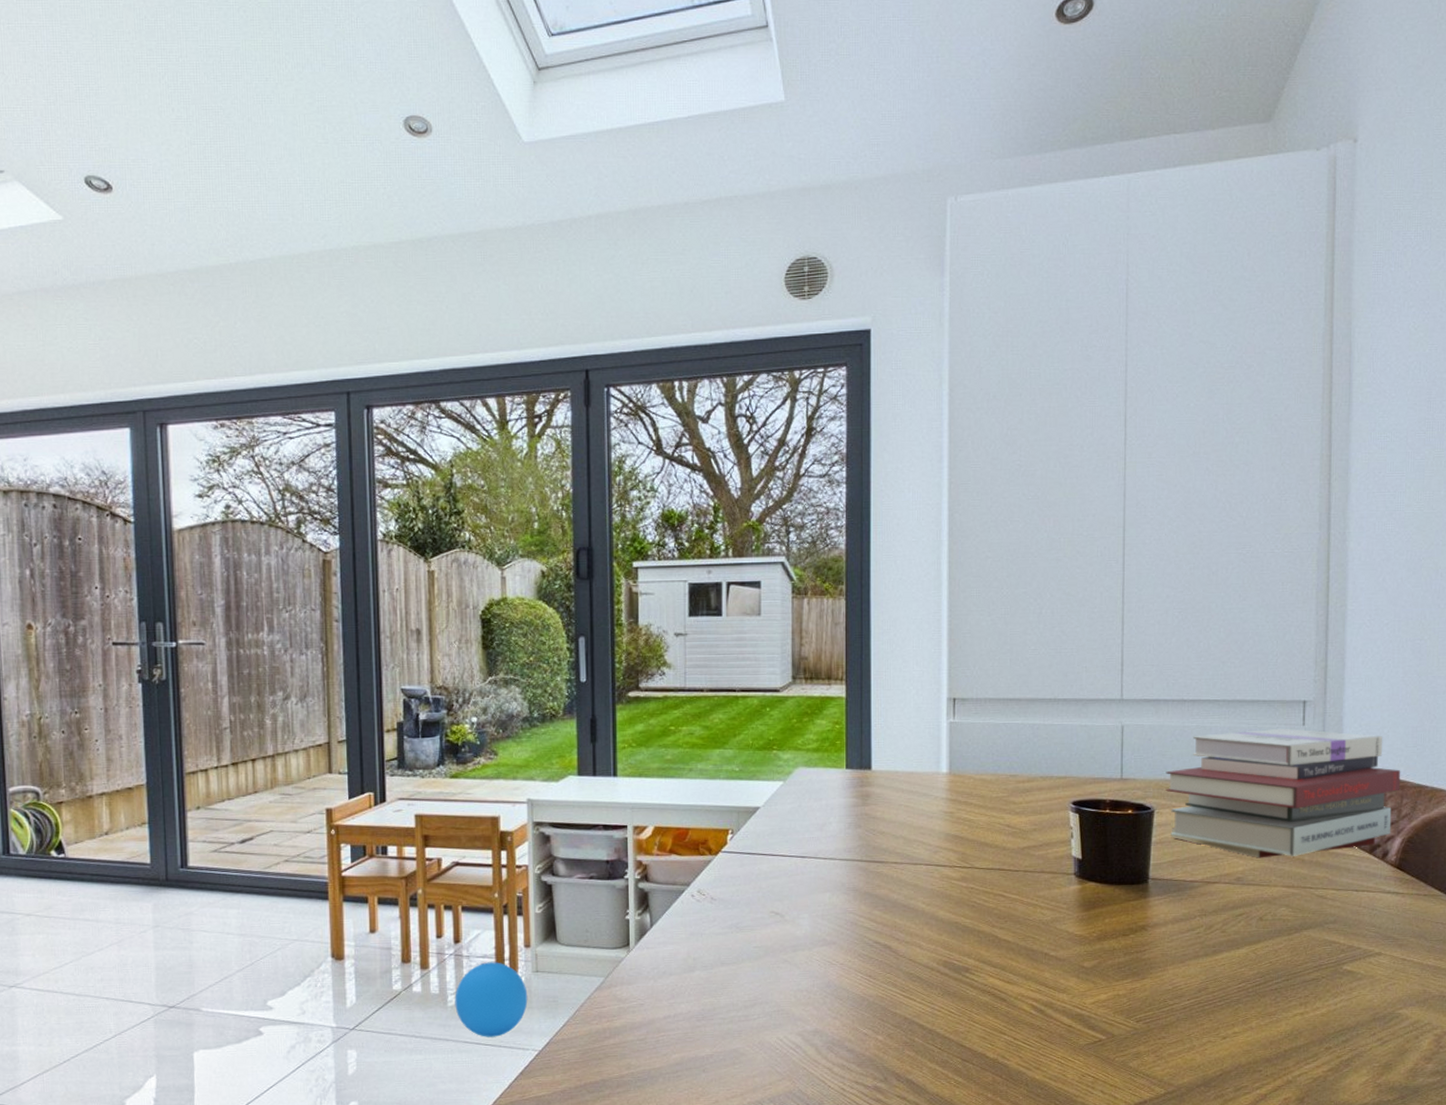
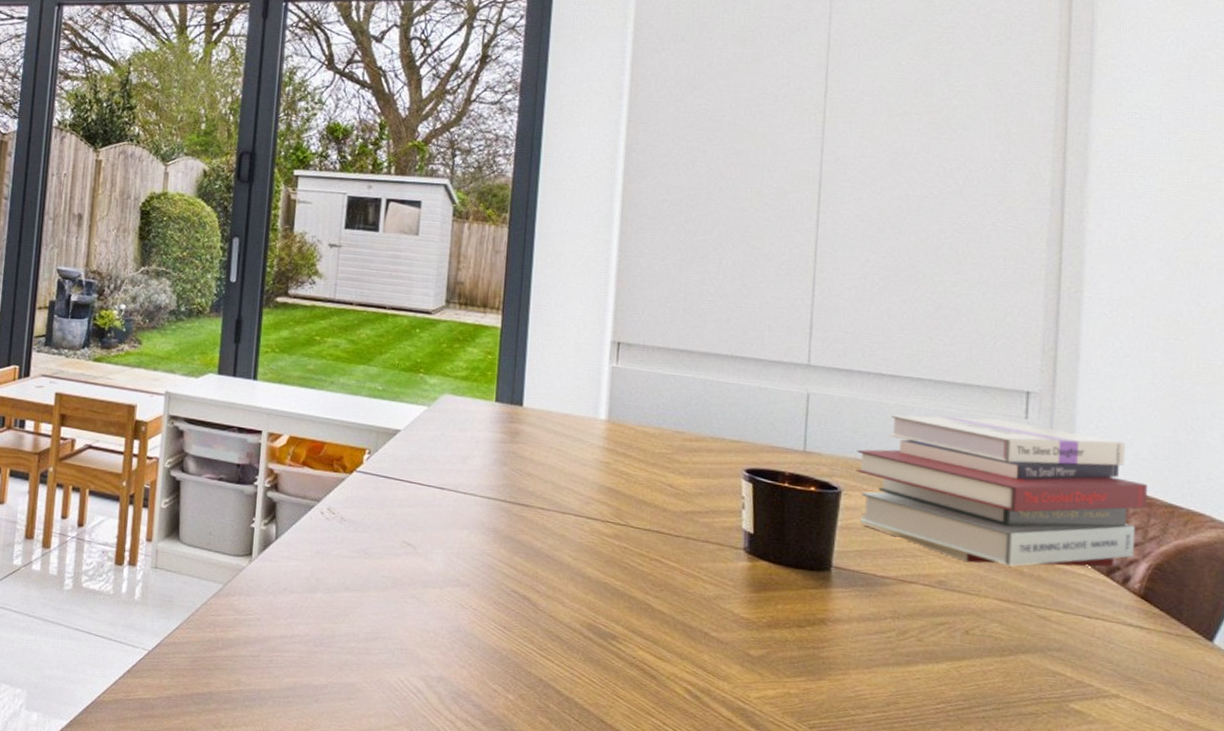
ball: present [454,962,528,1037] -> none [71,550,144,629]

